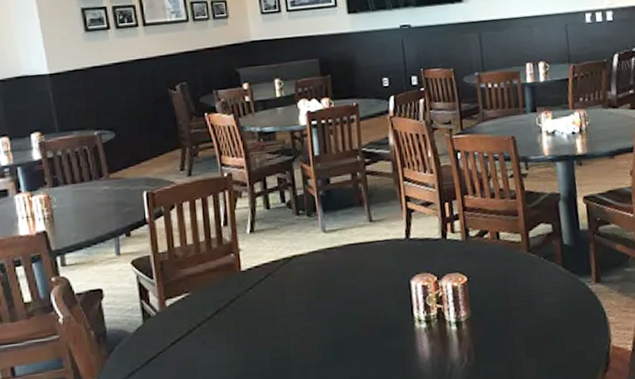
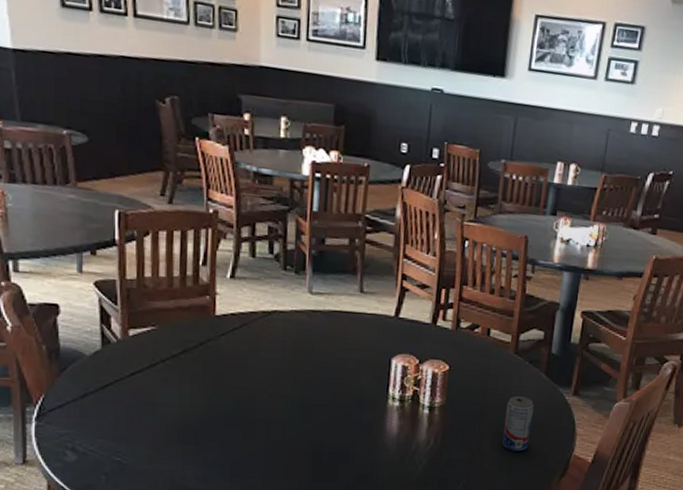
beverage can: none [531,294,564,354] -> present [502,396,534,452]

